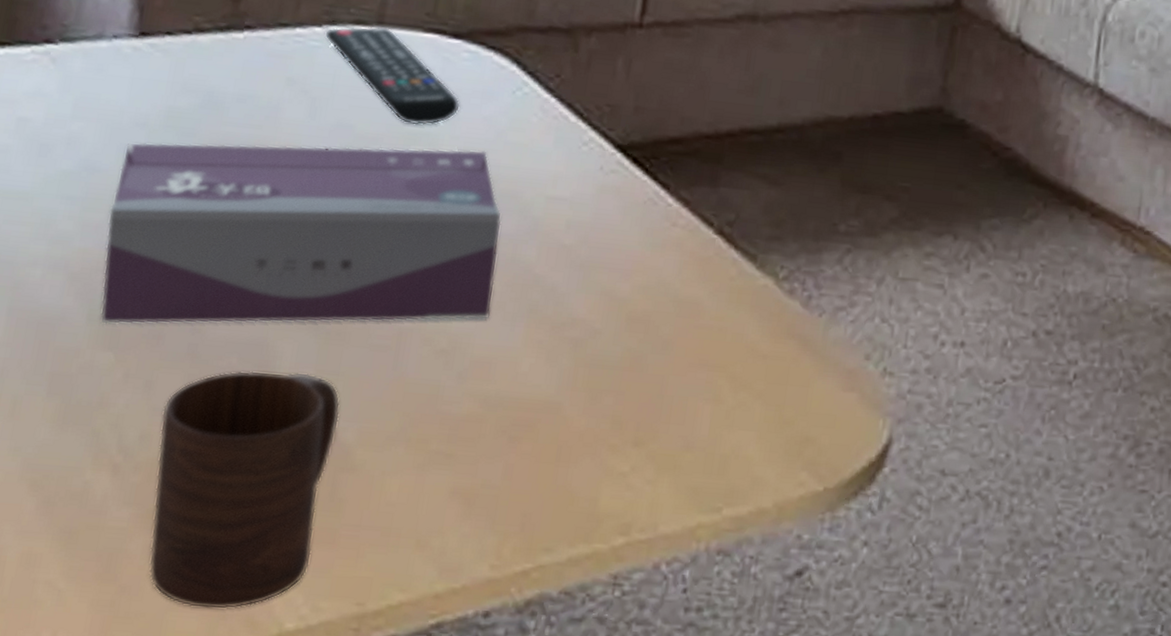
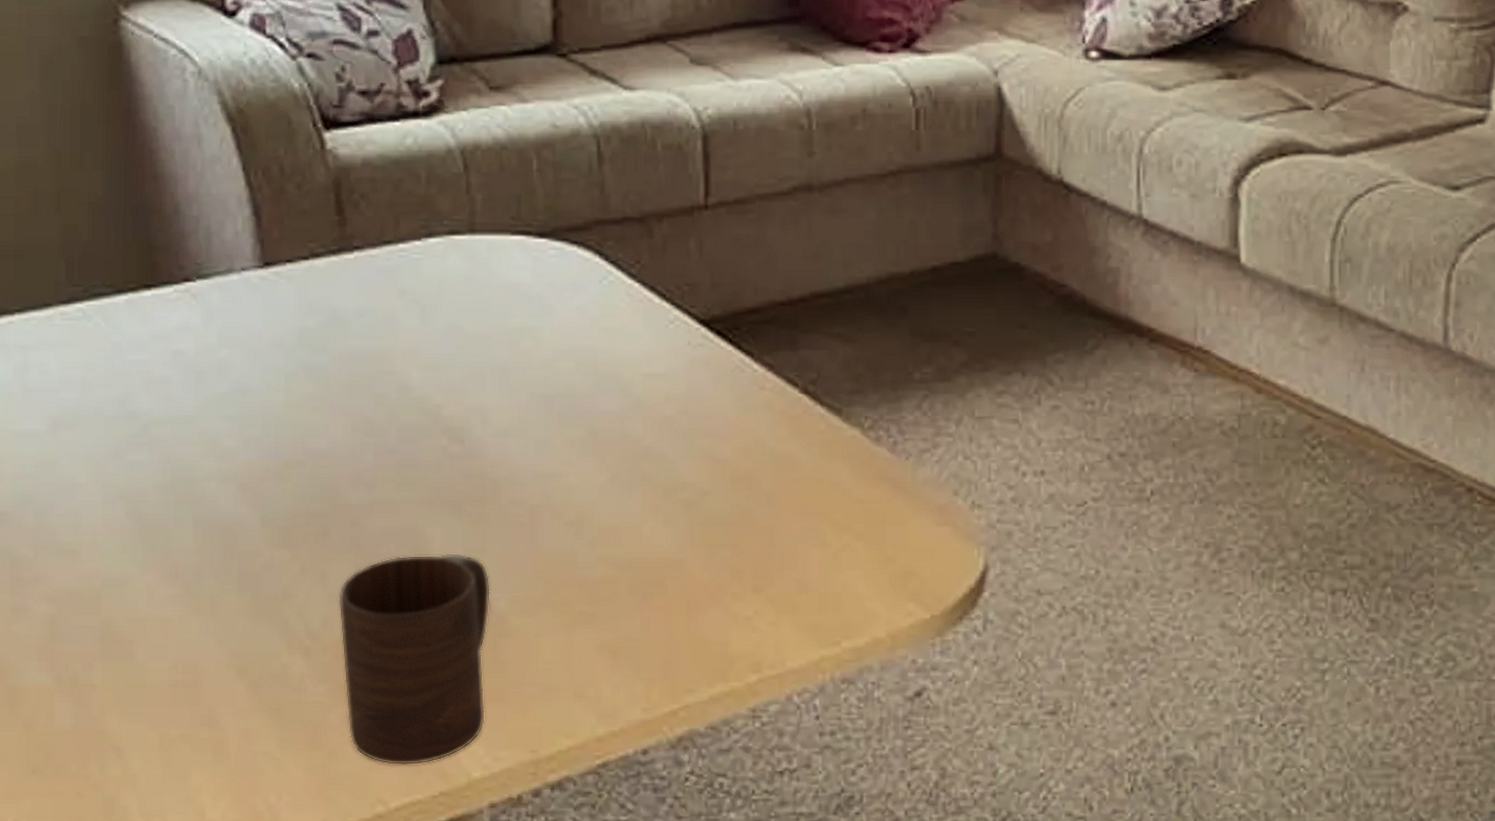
tissue box: present [100,142,502,324] -> none [264,338,610,526]
remote control: present [325,26,460,126] -> none [425,233,554,321]

